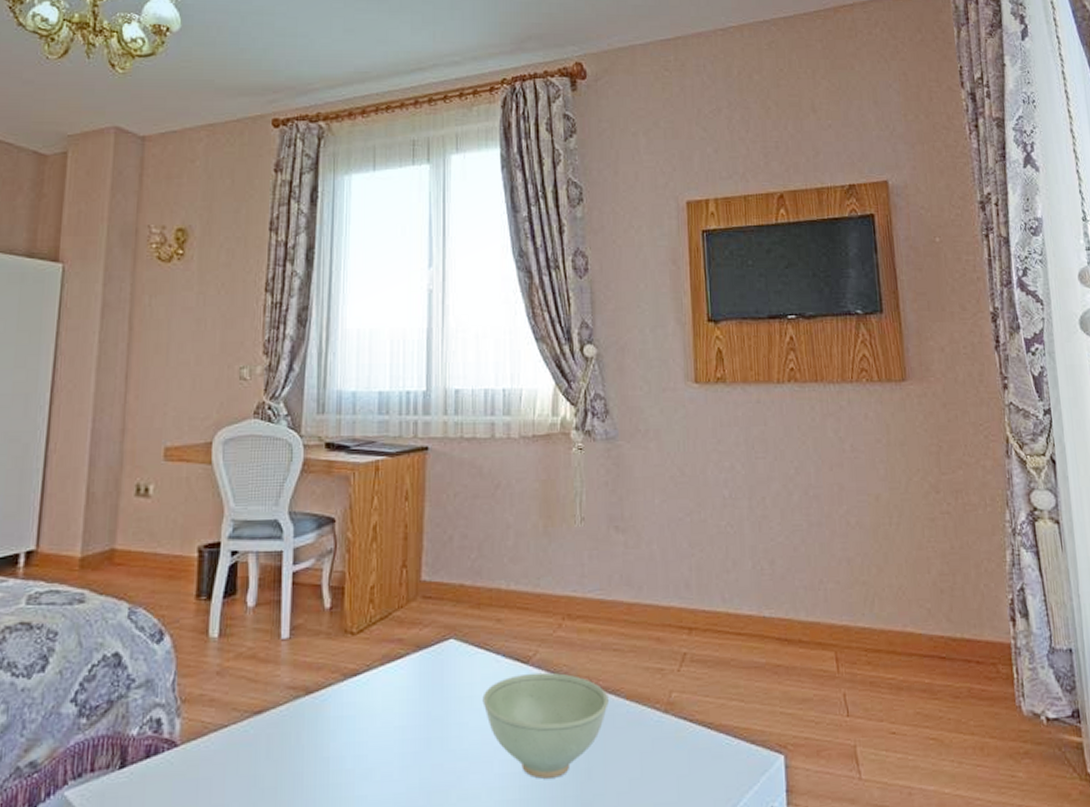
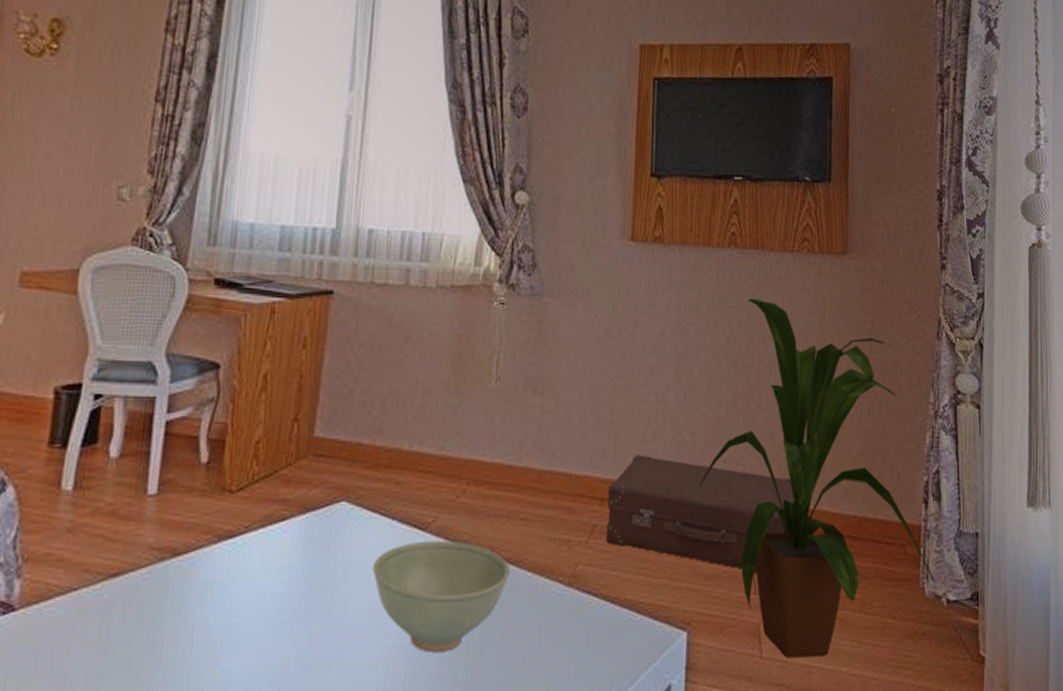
suitcase: none [694,584,885,695] -> present [605,454,801,572]
house plant: none [781,429,1034,780] -> present [698,298,936,658]

